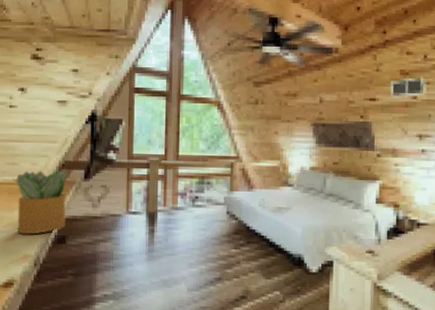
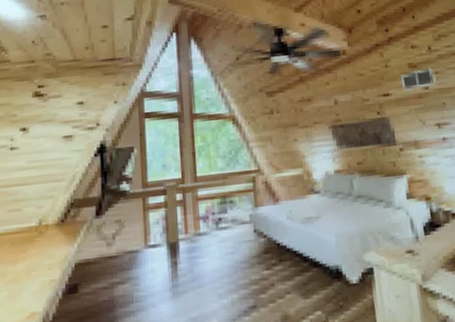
potted plant: present [12,170,68,235] -> none [15,209,77,290]

